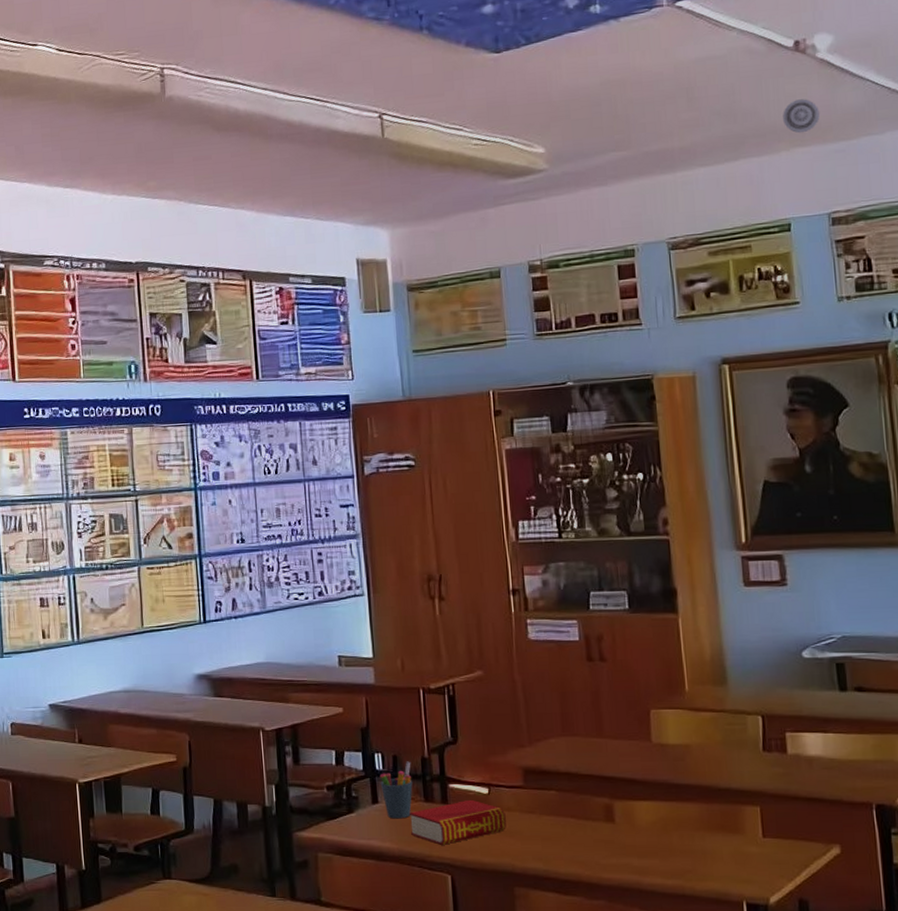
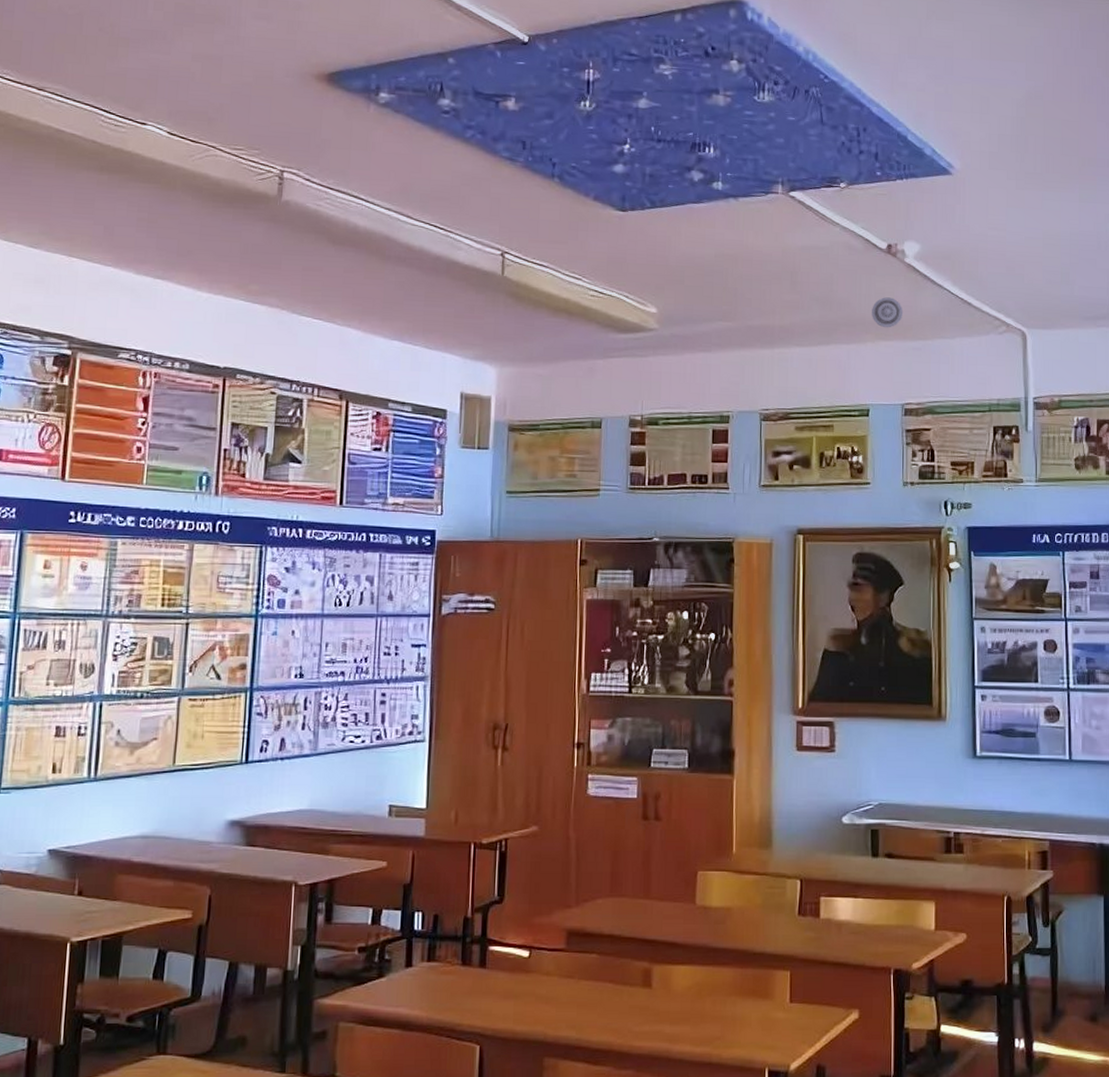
pen holder: present [379,761,413,819] -> none [417,921,453,984]
book: present [410,799,506,845] -> none [443,963,544,1012]

